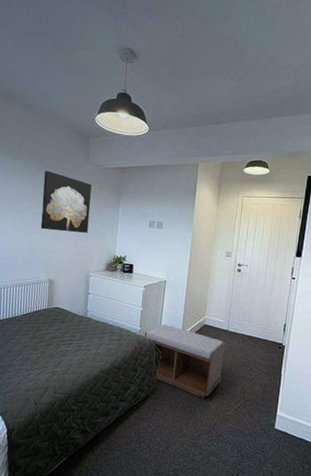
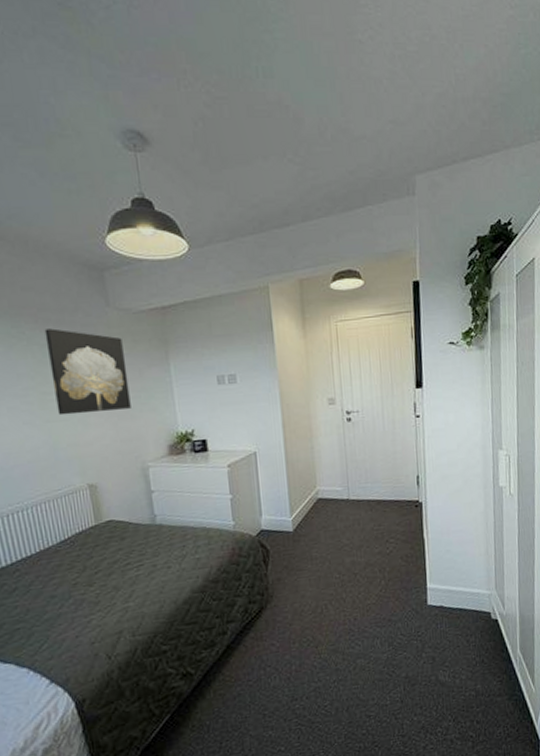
bench: present [143,324,226,398] -> none [241,509,353,592]

